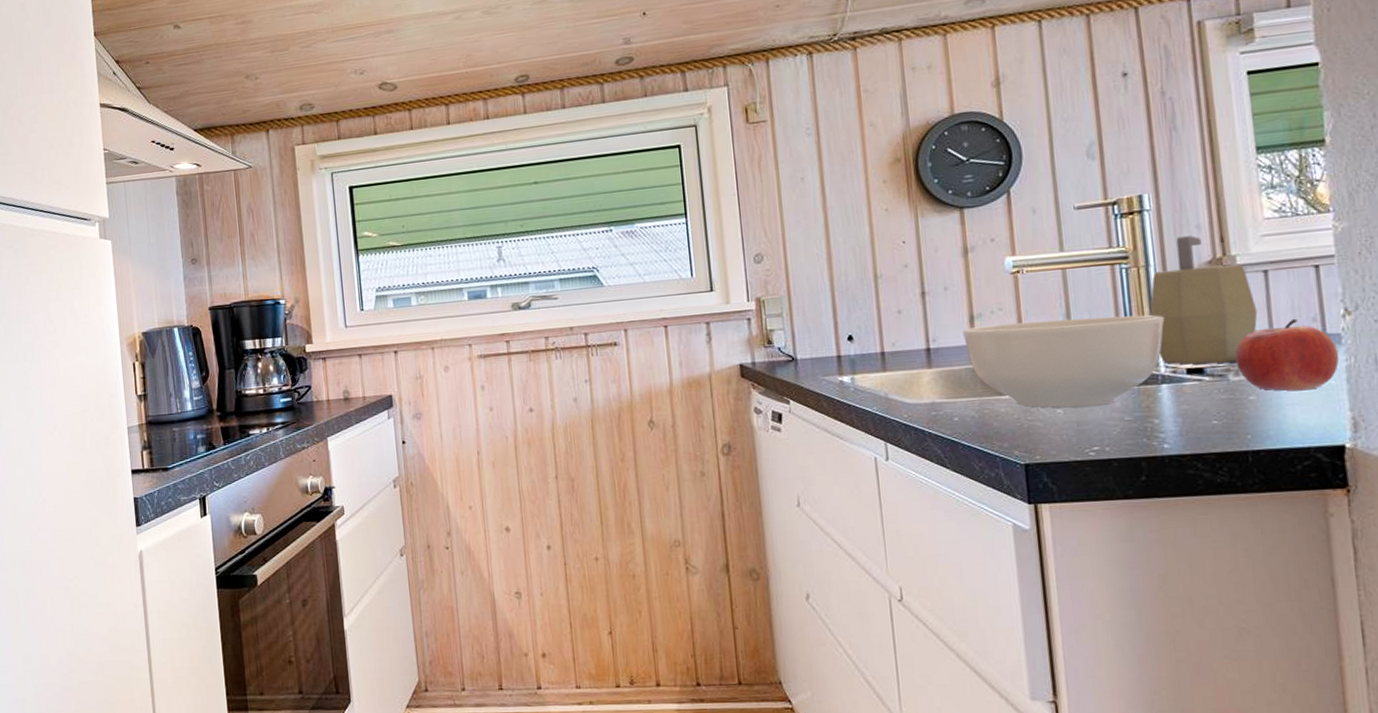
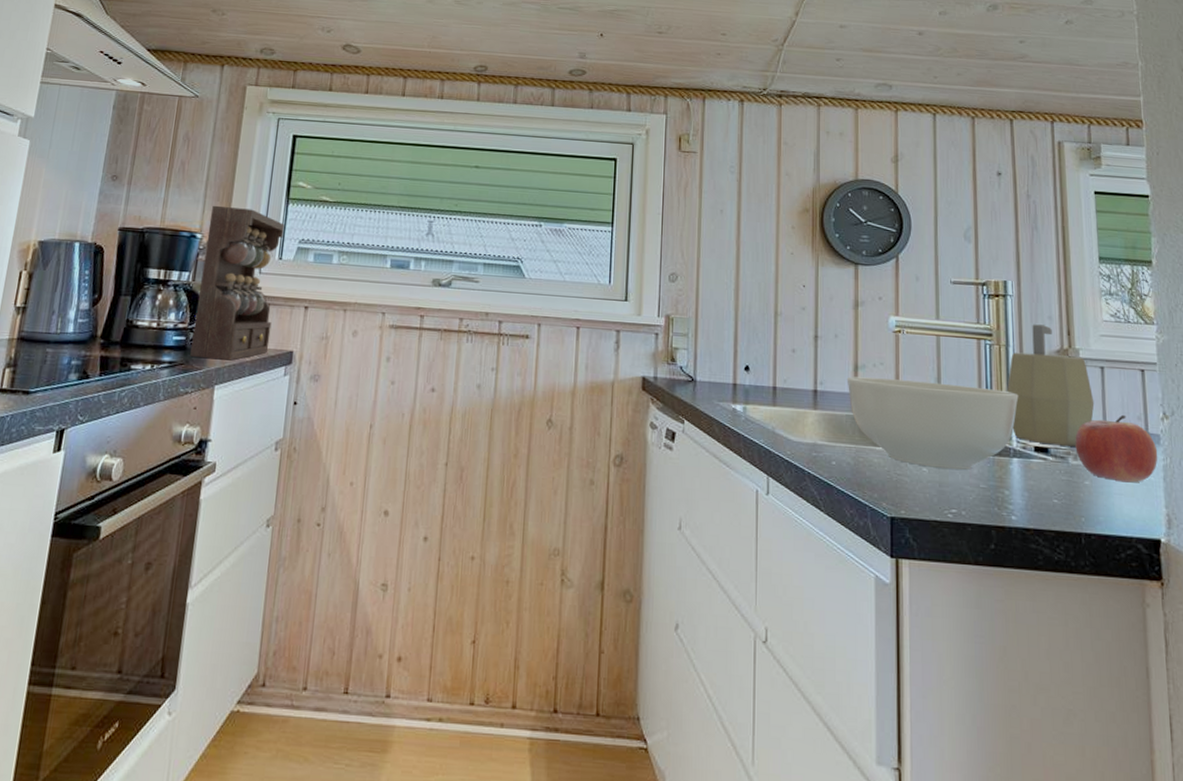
spice rack: none [288,267,369,415] -> present [190,205,285,361]

